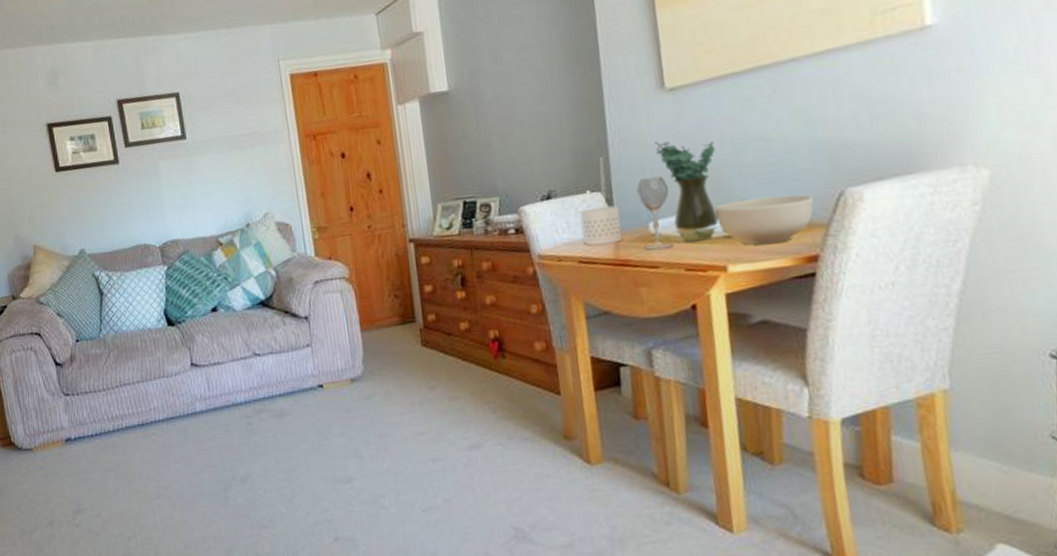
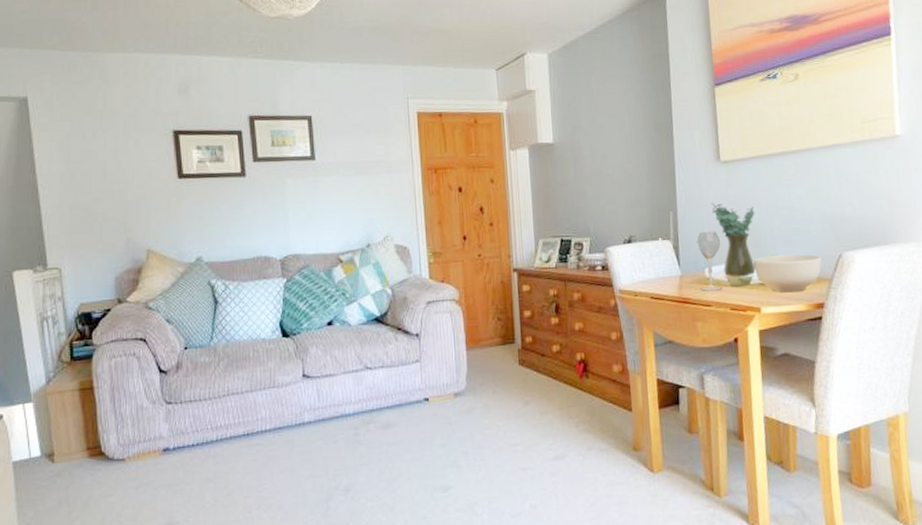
mug: present [579,205,623,246] -> none [653,252,685,285]

